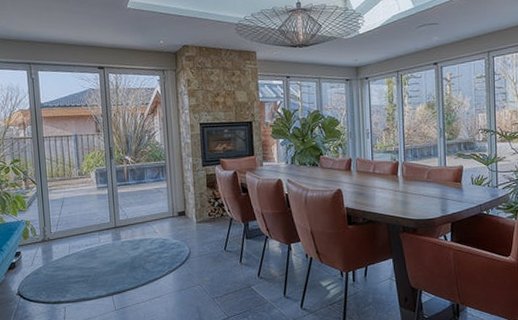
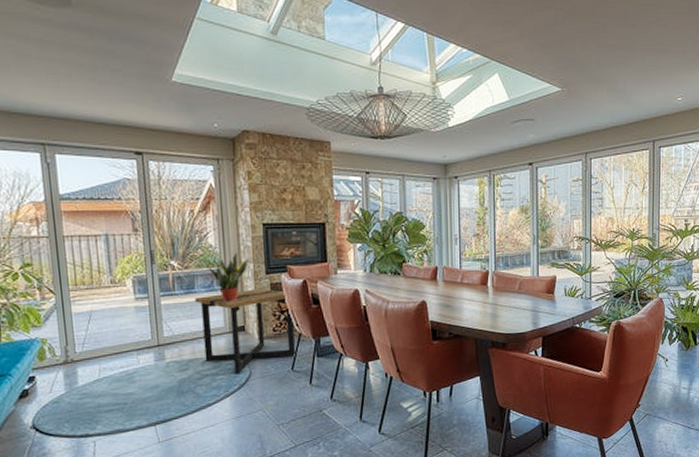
side table: none [145,179,228,253] -> present [195,288,296,374]
potted plant: none [155,148,188,191] -> present [207,252,249,302]

